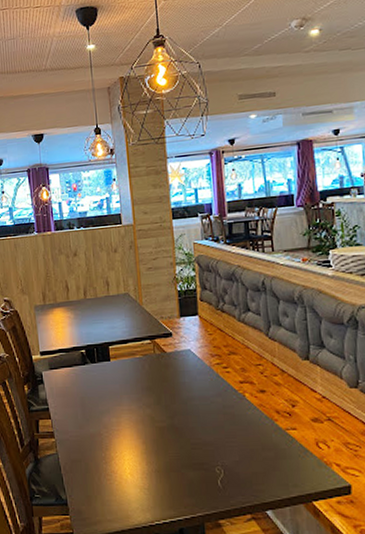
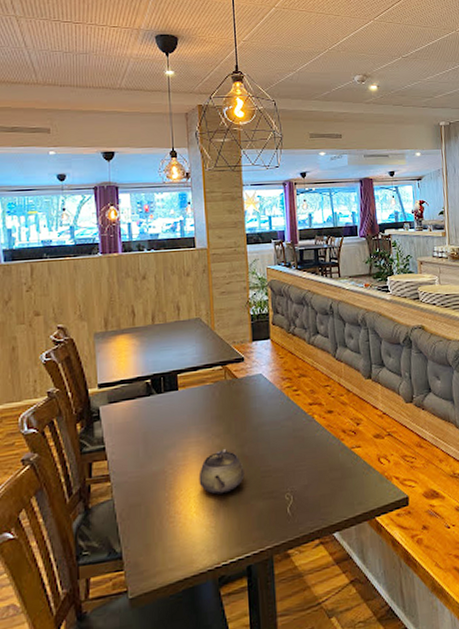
teapot: none [131,419,175,460] -> present [198,449,245,495]

